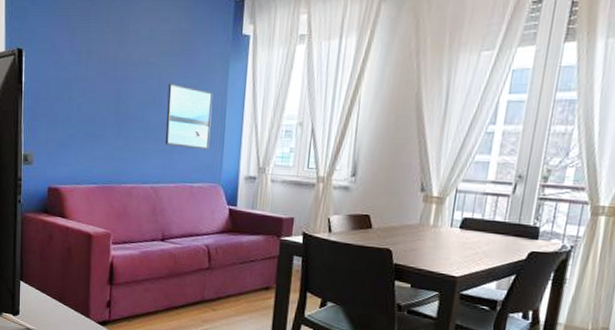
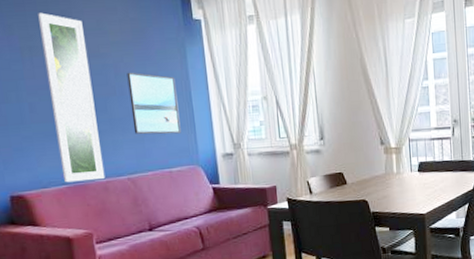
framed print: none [95,18,137,184] -> present [38,12,106,183]

